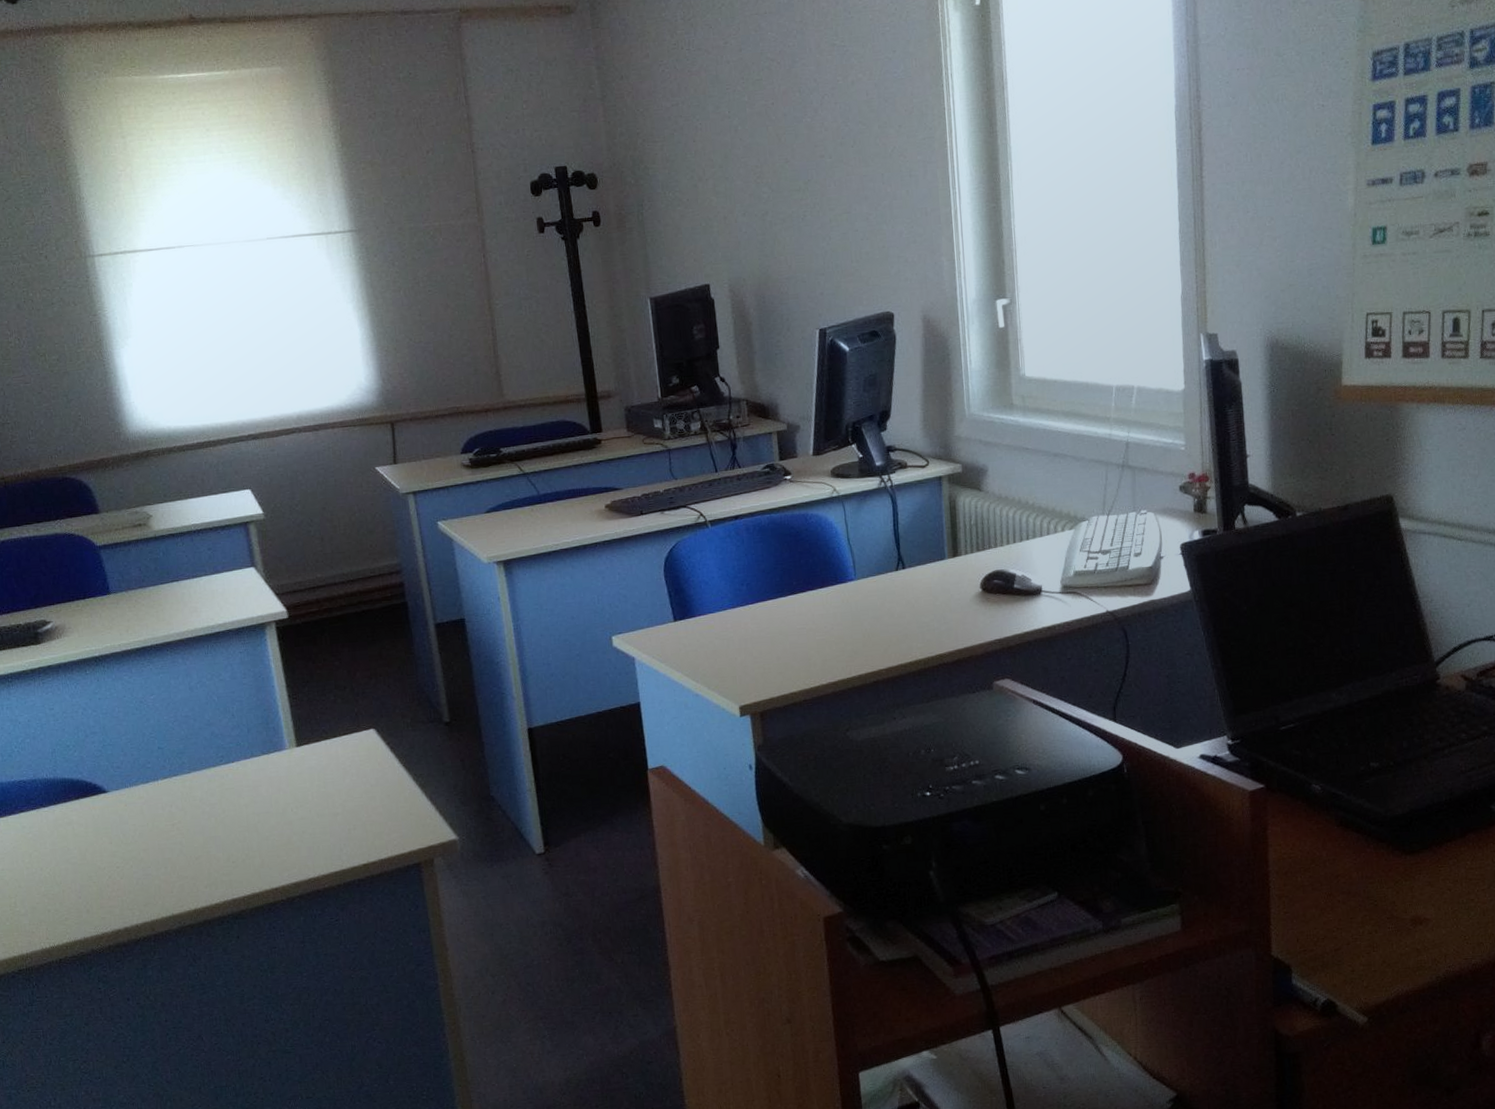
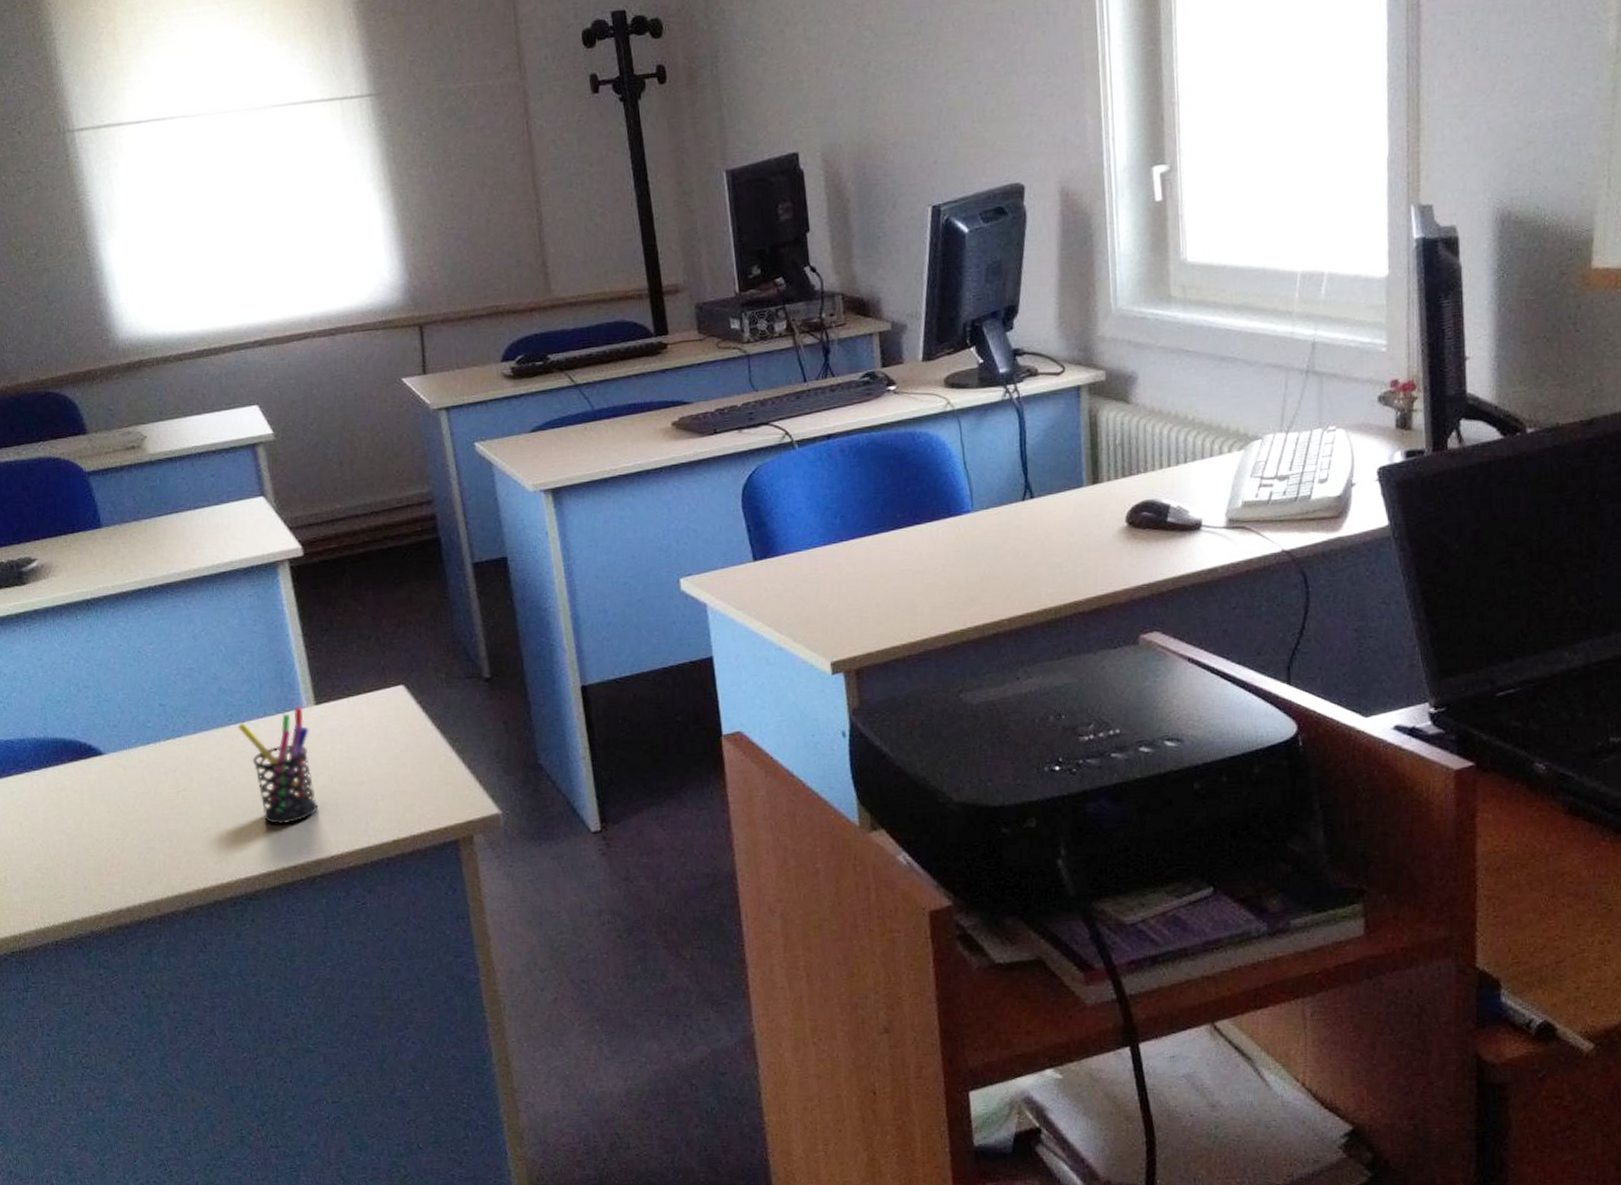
pen holder: none [228,747,298,852] -> present [238,705,318,825]

